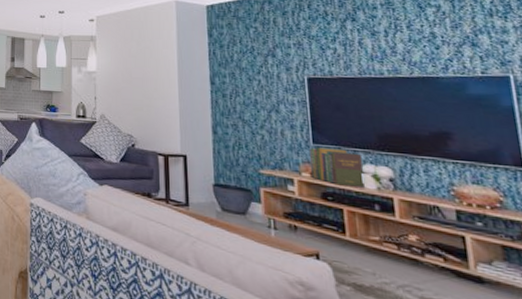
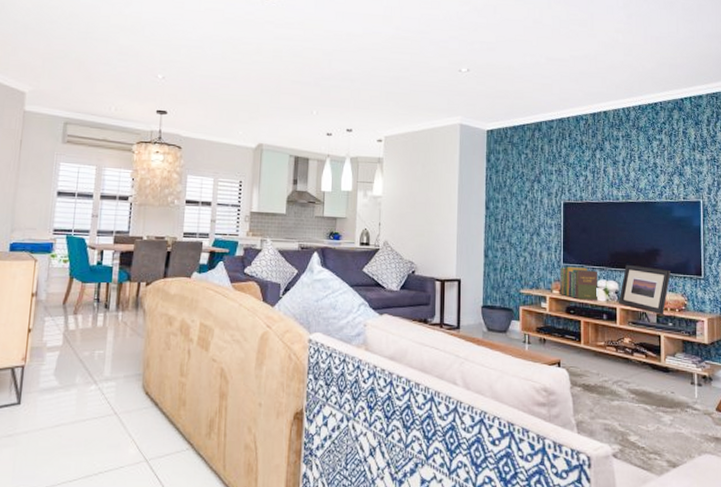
picture frame: none [395,148,473,212] -> present [619,264,671,315]

